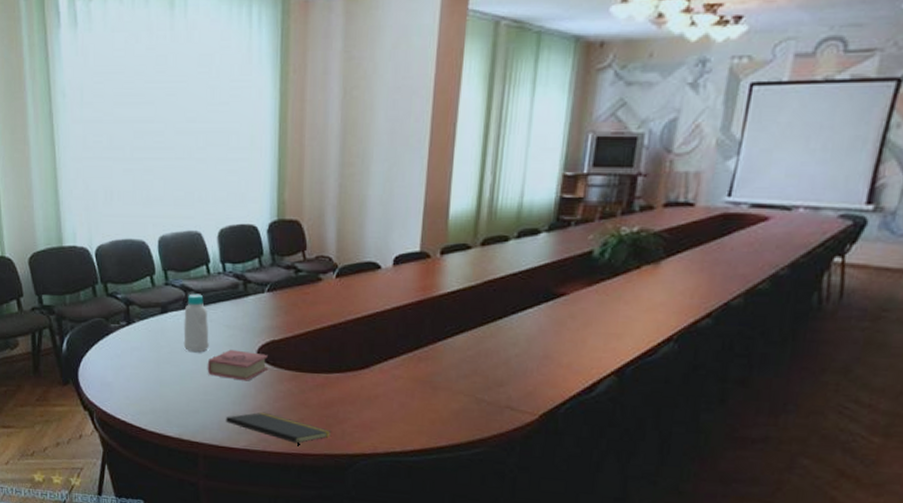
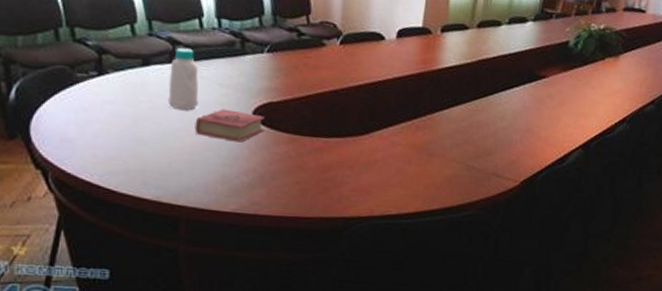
notepad: present [226,412,332,446] -> none [214,174,329,210]

